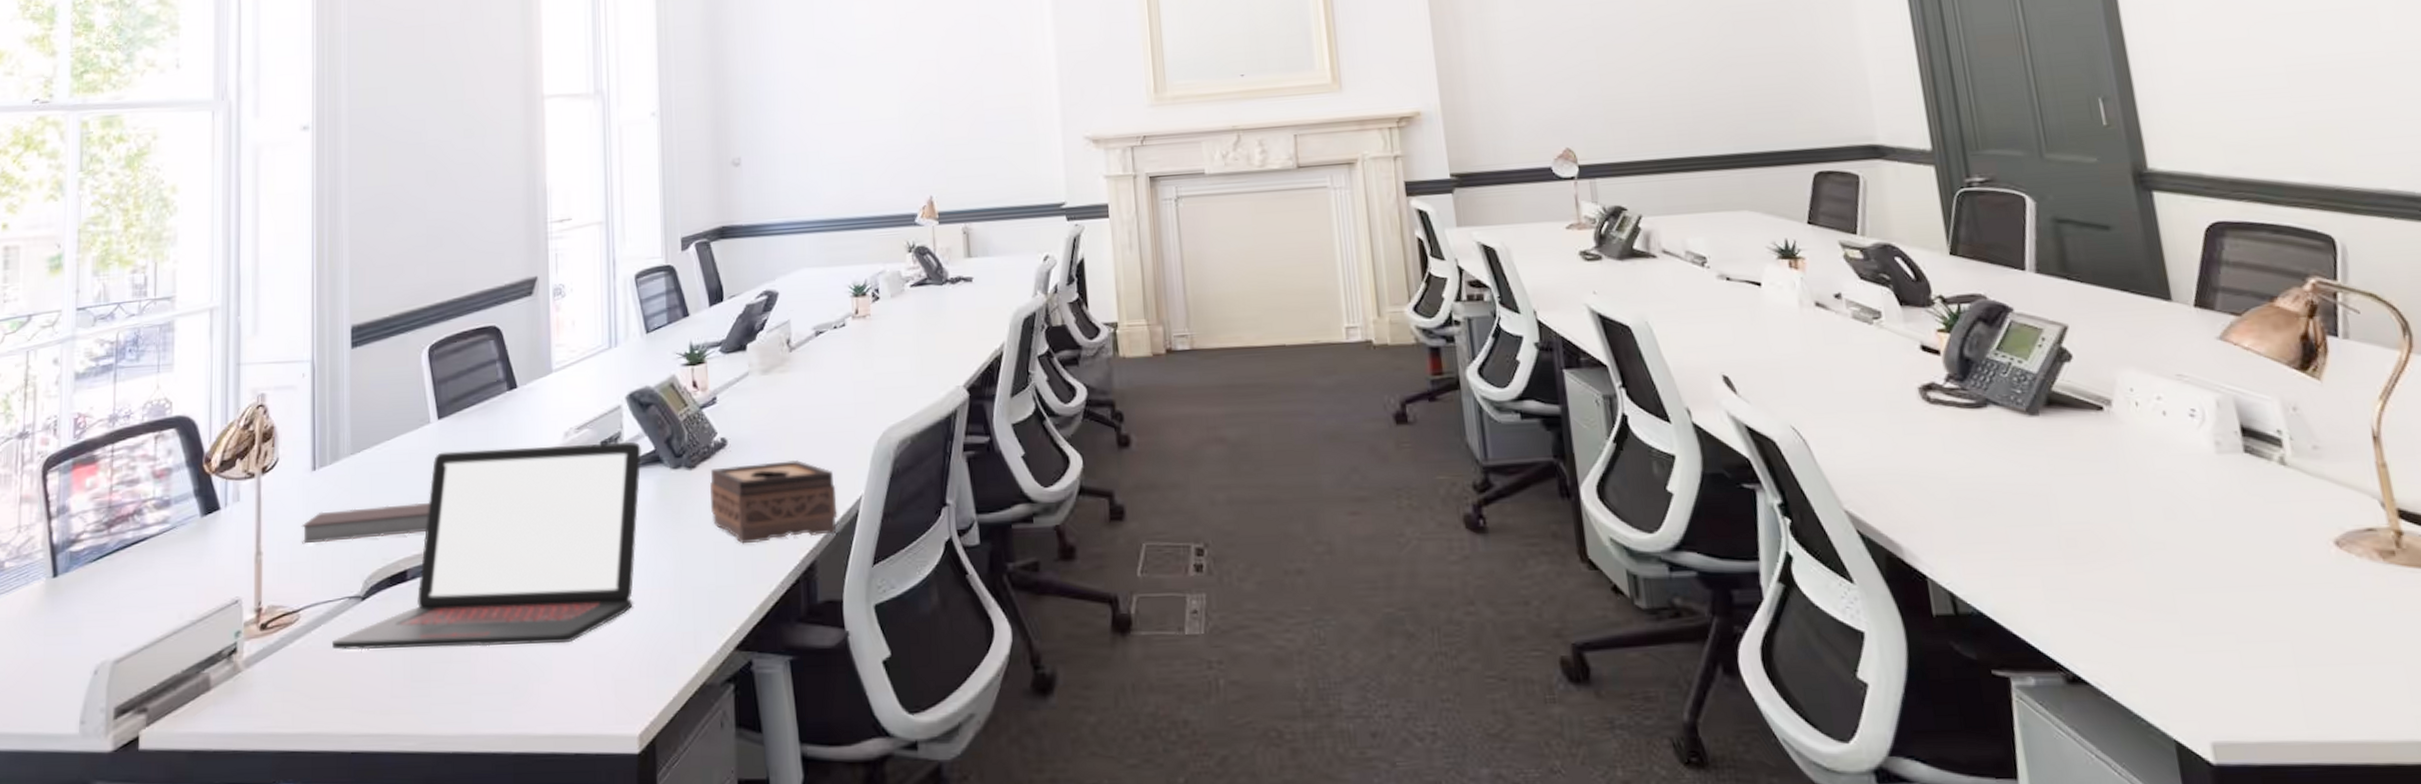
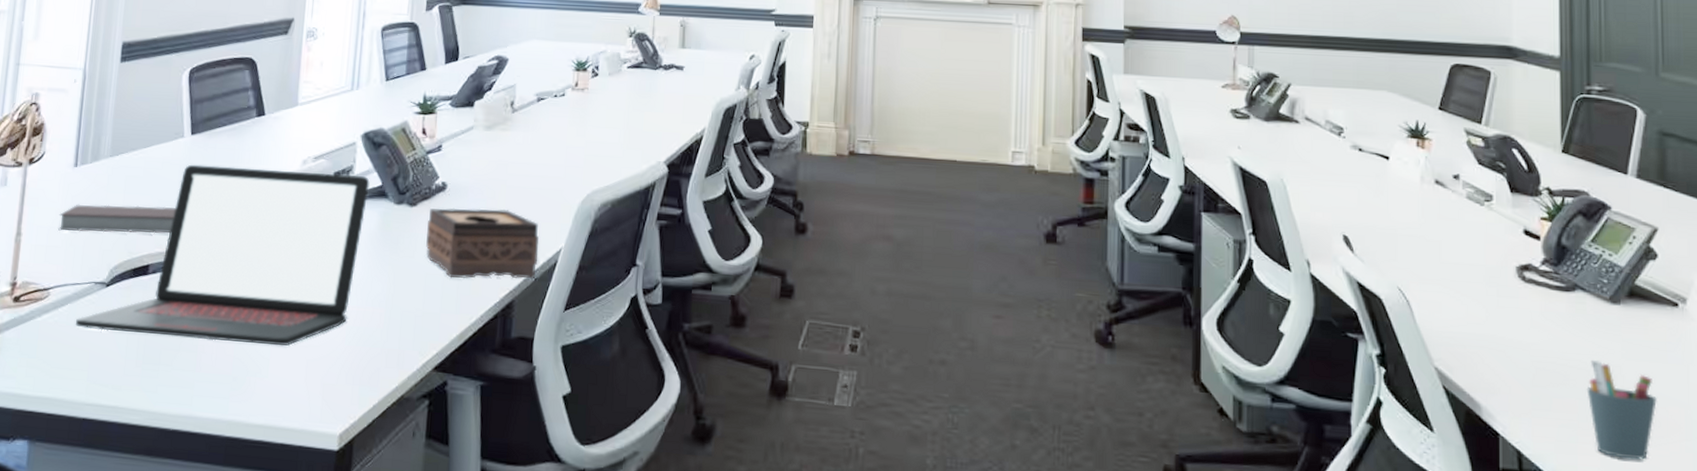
pen holder: none [2015,480,2097,587] -> present [1586,359,1657,460]

